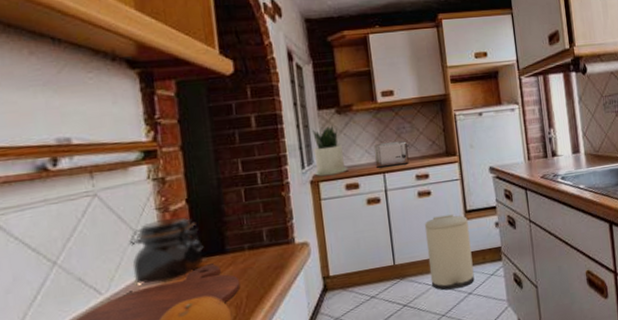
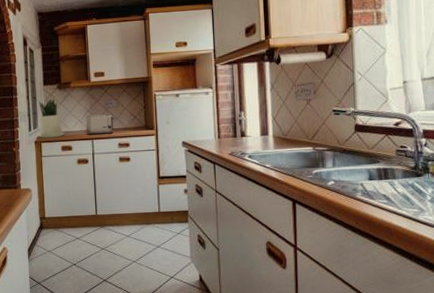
pedal bin: present [424,214,475,291] -> none [123,178,163,241]

